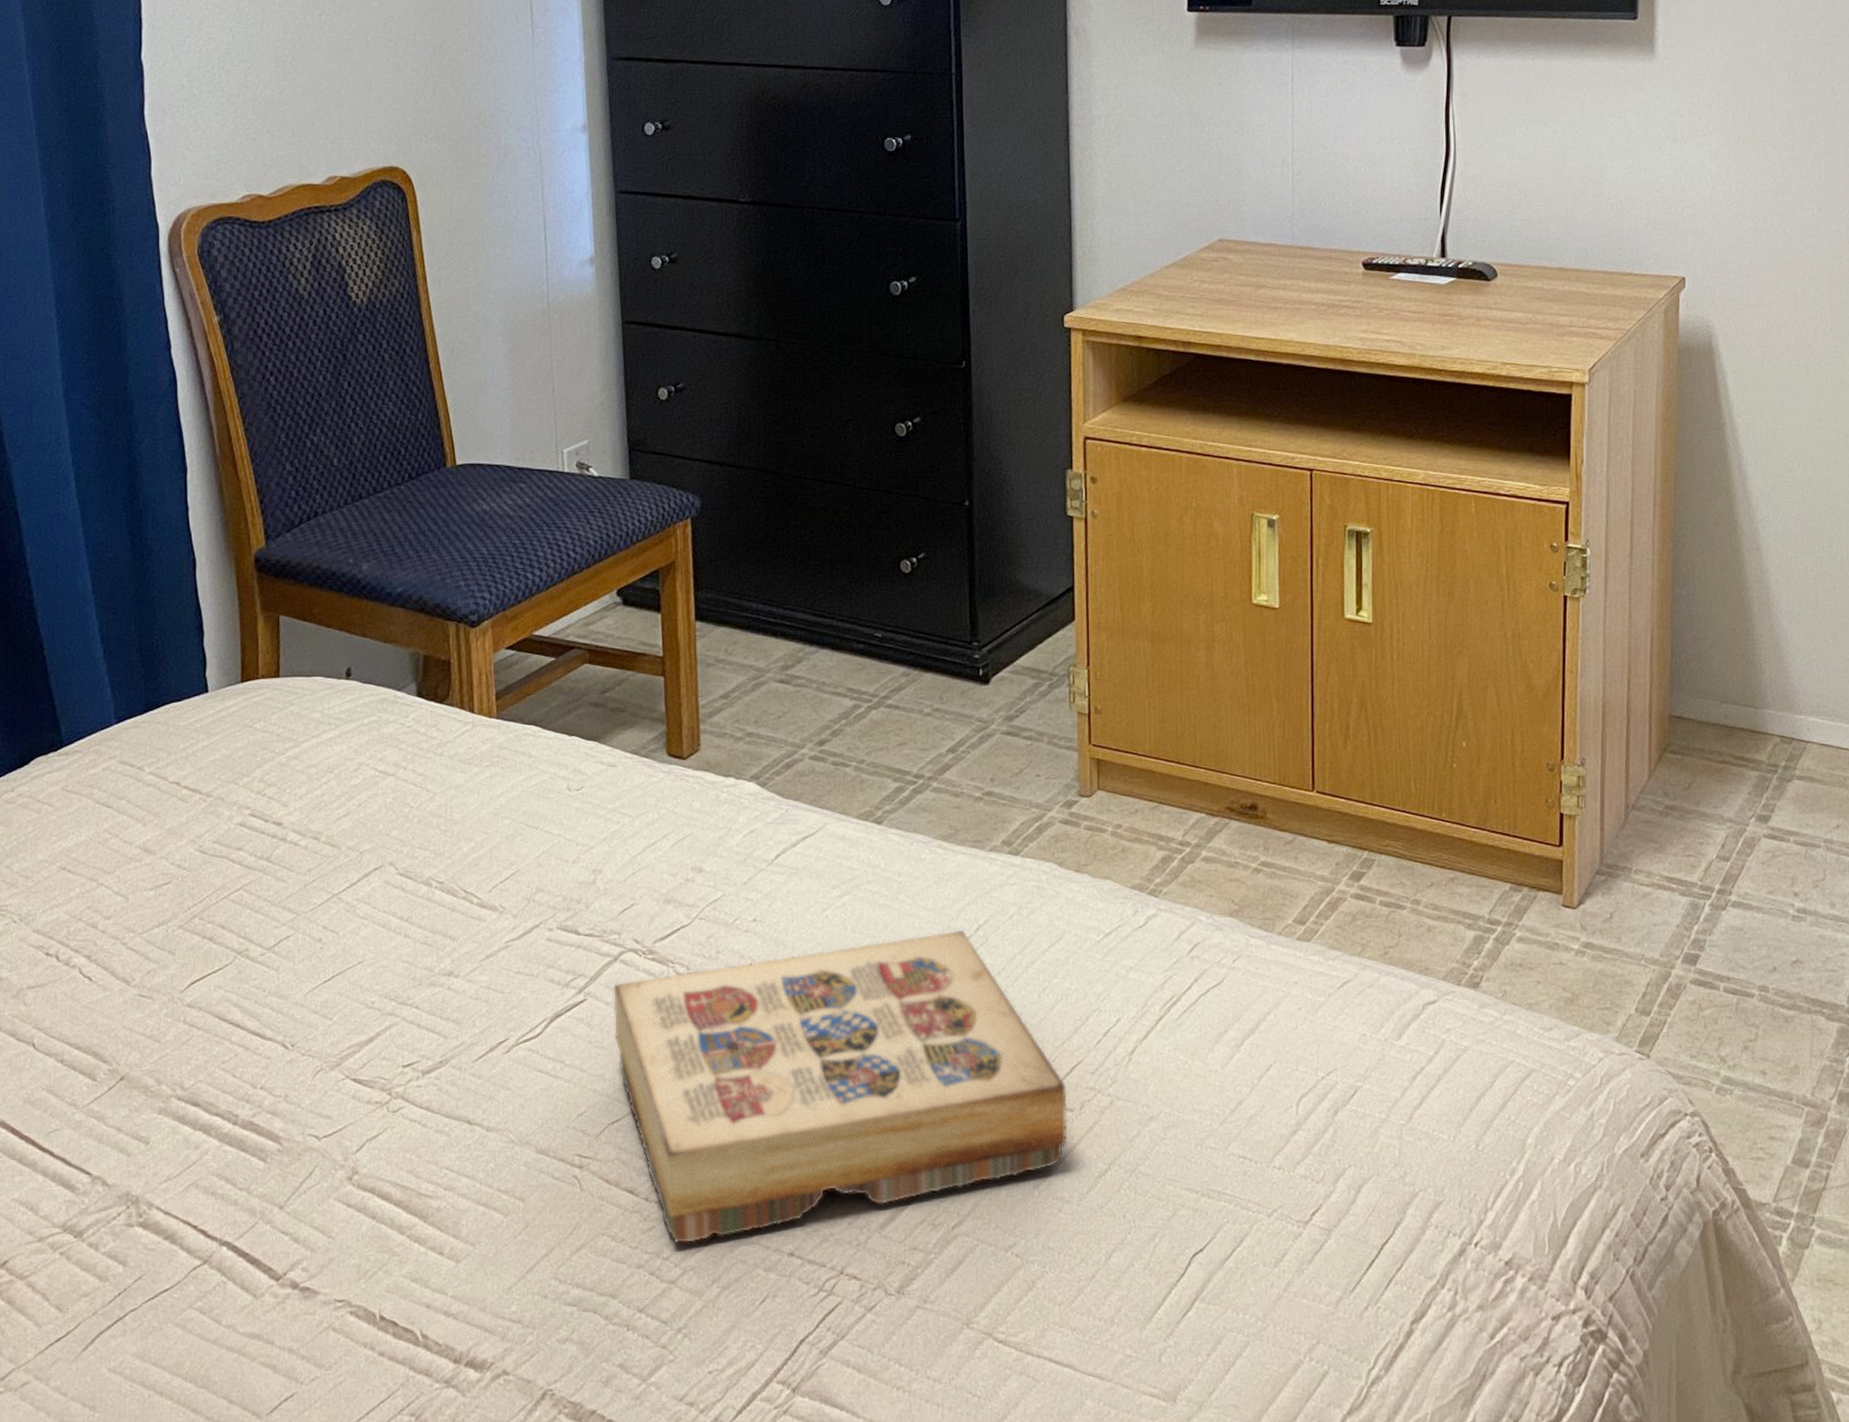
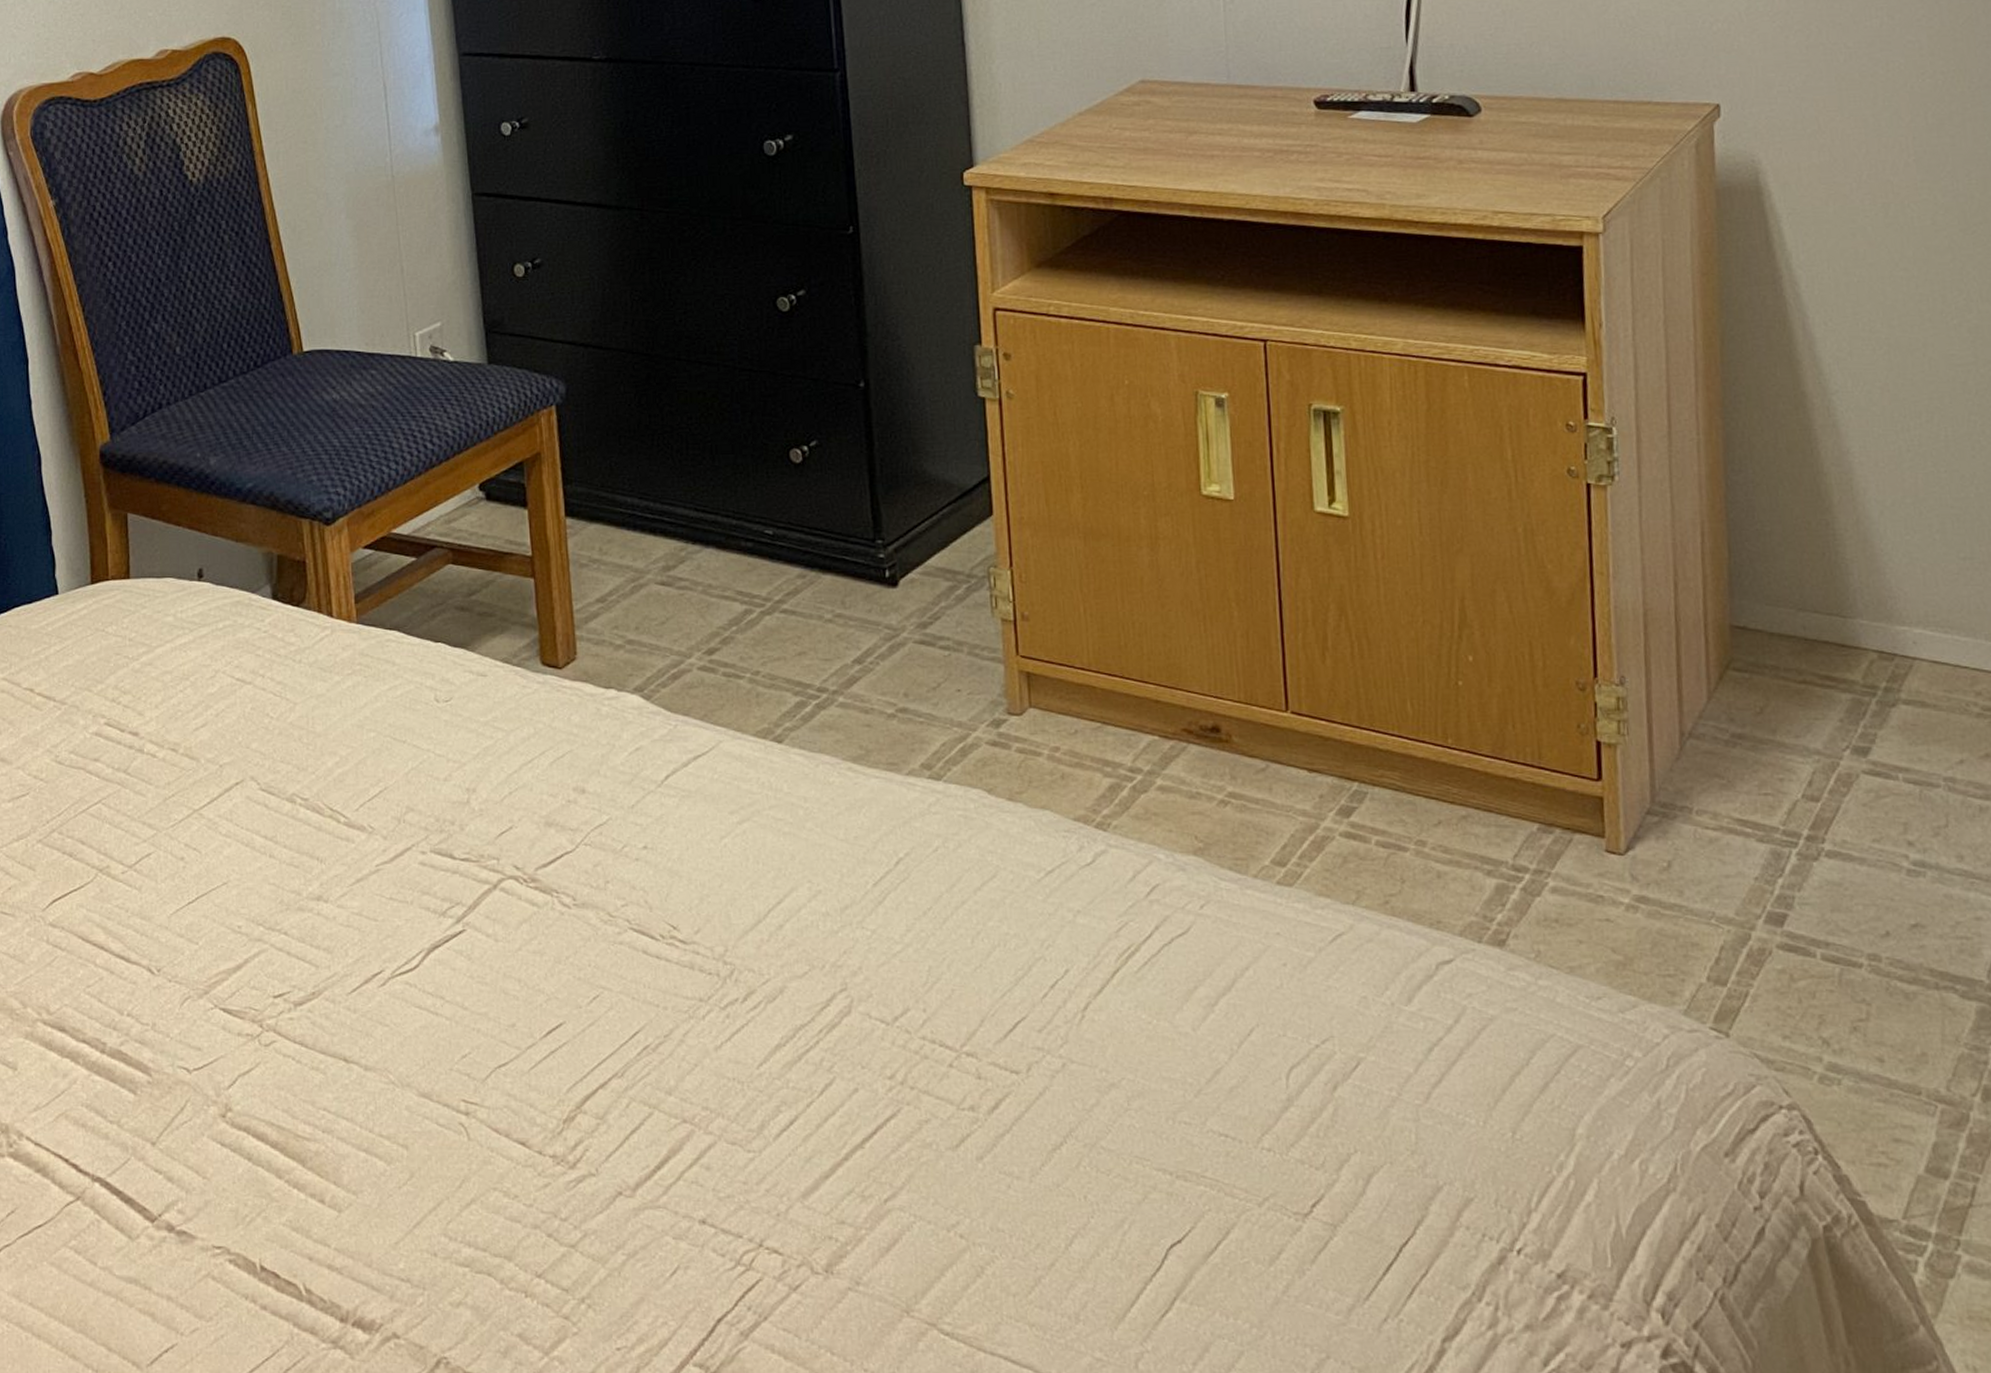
book: present [613,929,1066,1244] -> none [494,863,1013,1204]

